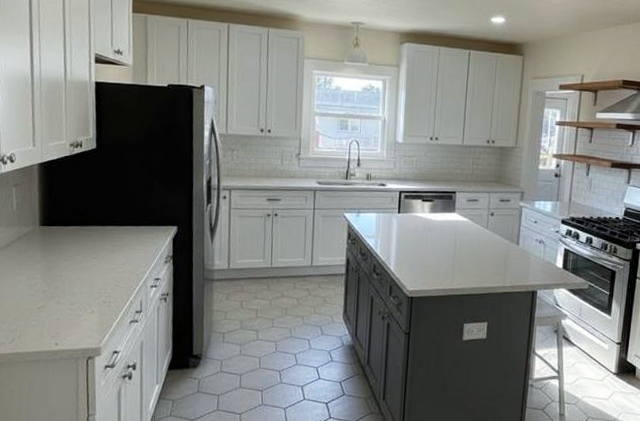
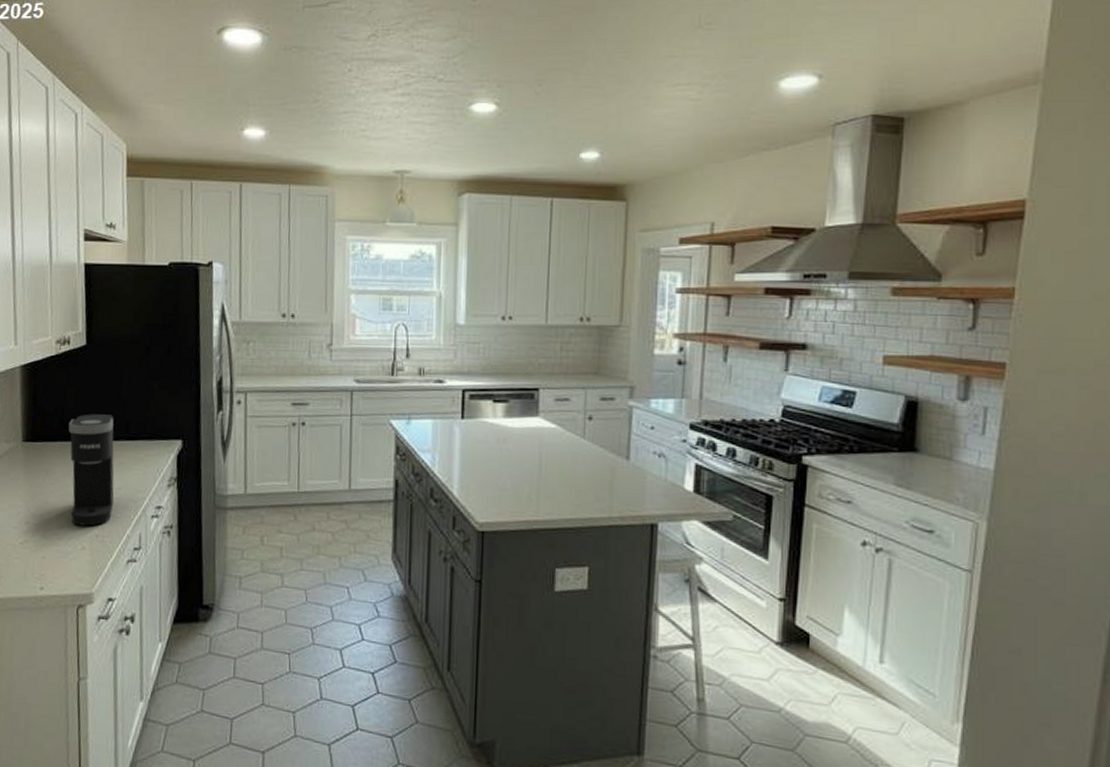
coffee maker: none [80,204,120,294] -> present [68,414,114,526]

